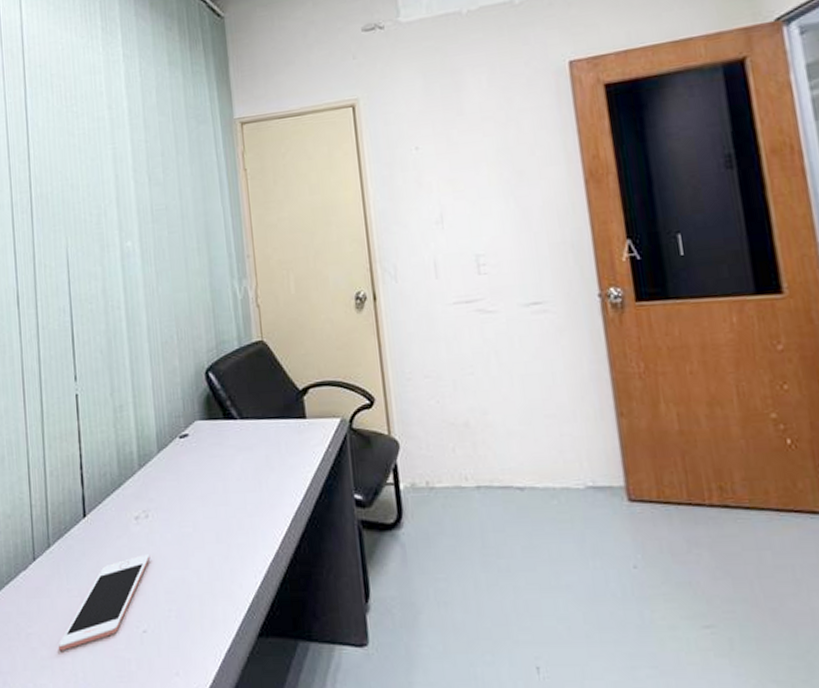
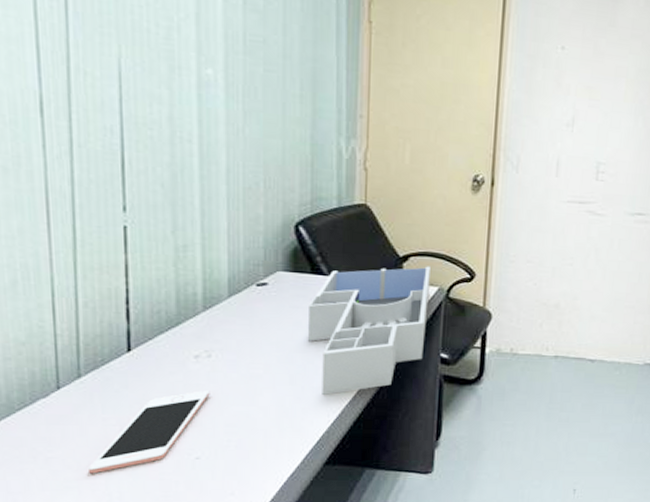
desk organizer: none [225,396,337,552] -> present [308,266,430,395]

